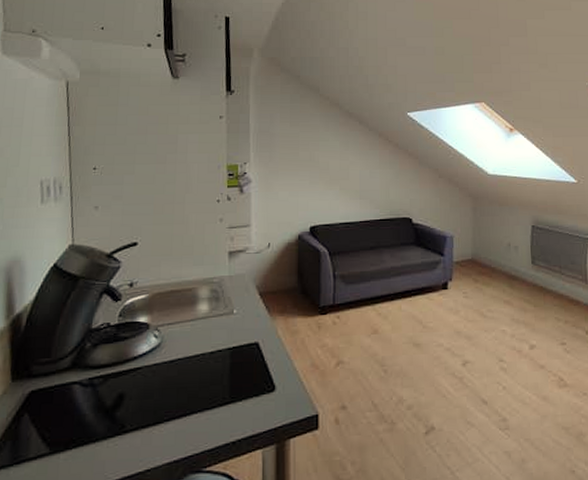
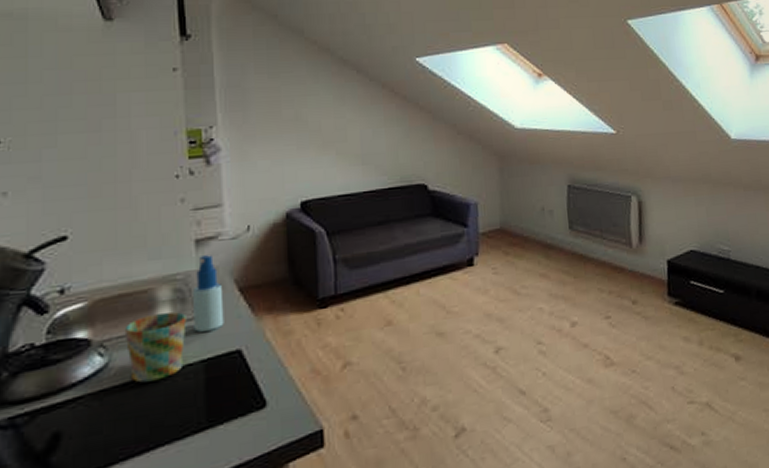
mug: none [173,307,219,361] -> present [124,311,187,383]
spray bottle: none [224,265,247,325] -> present [193,255,224,332]

